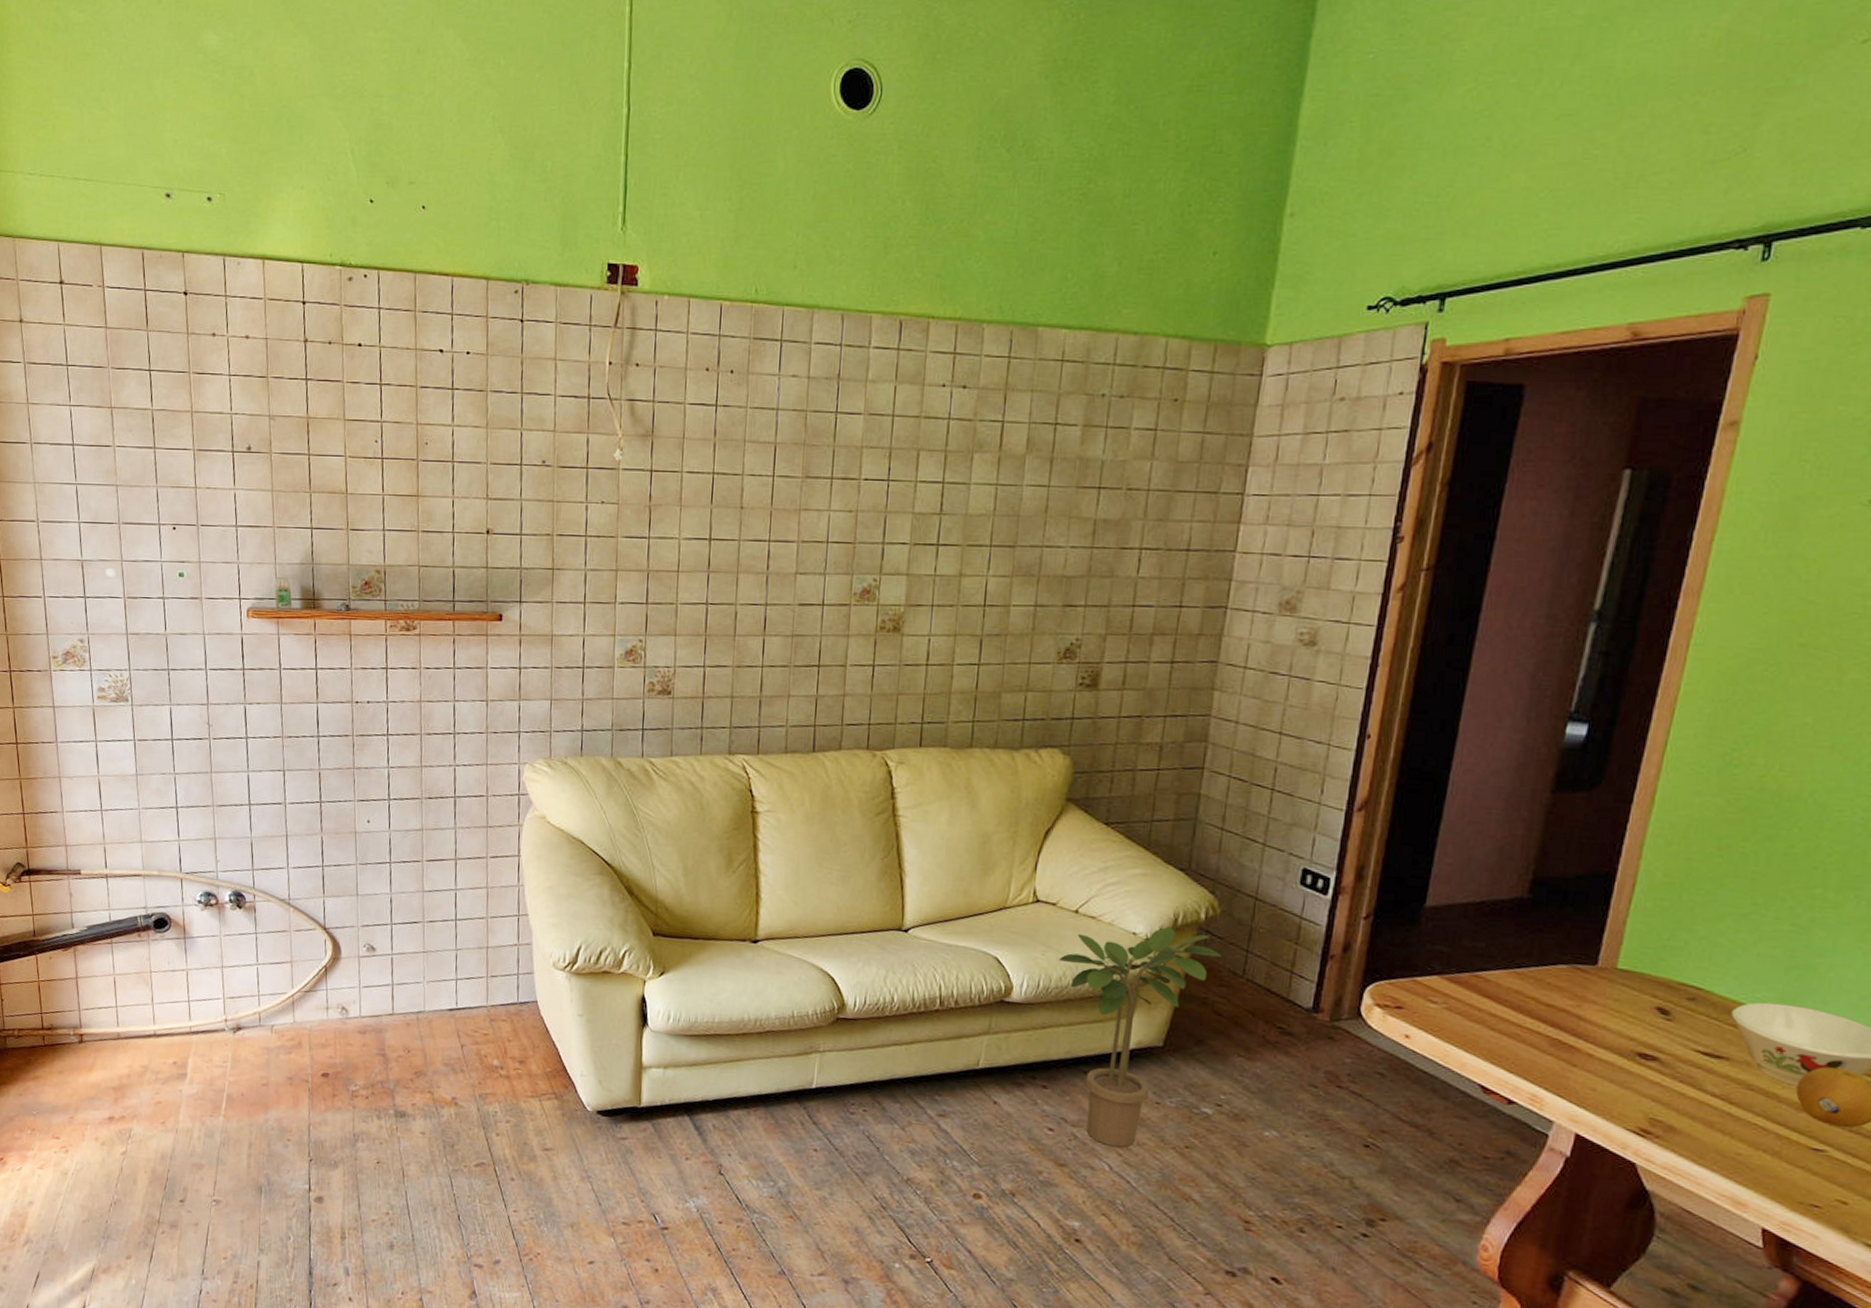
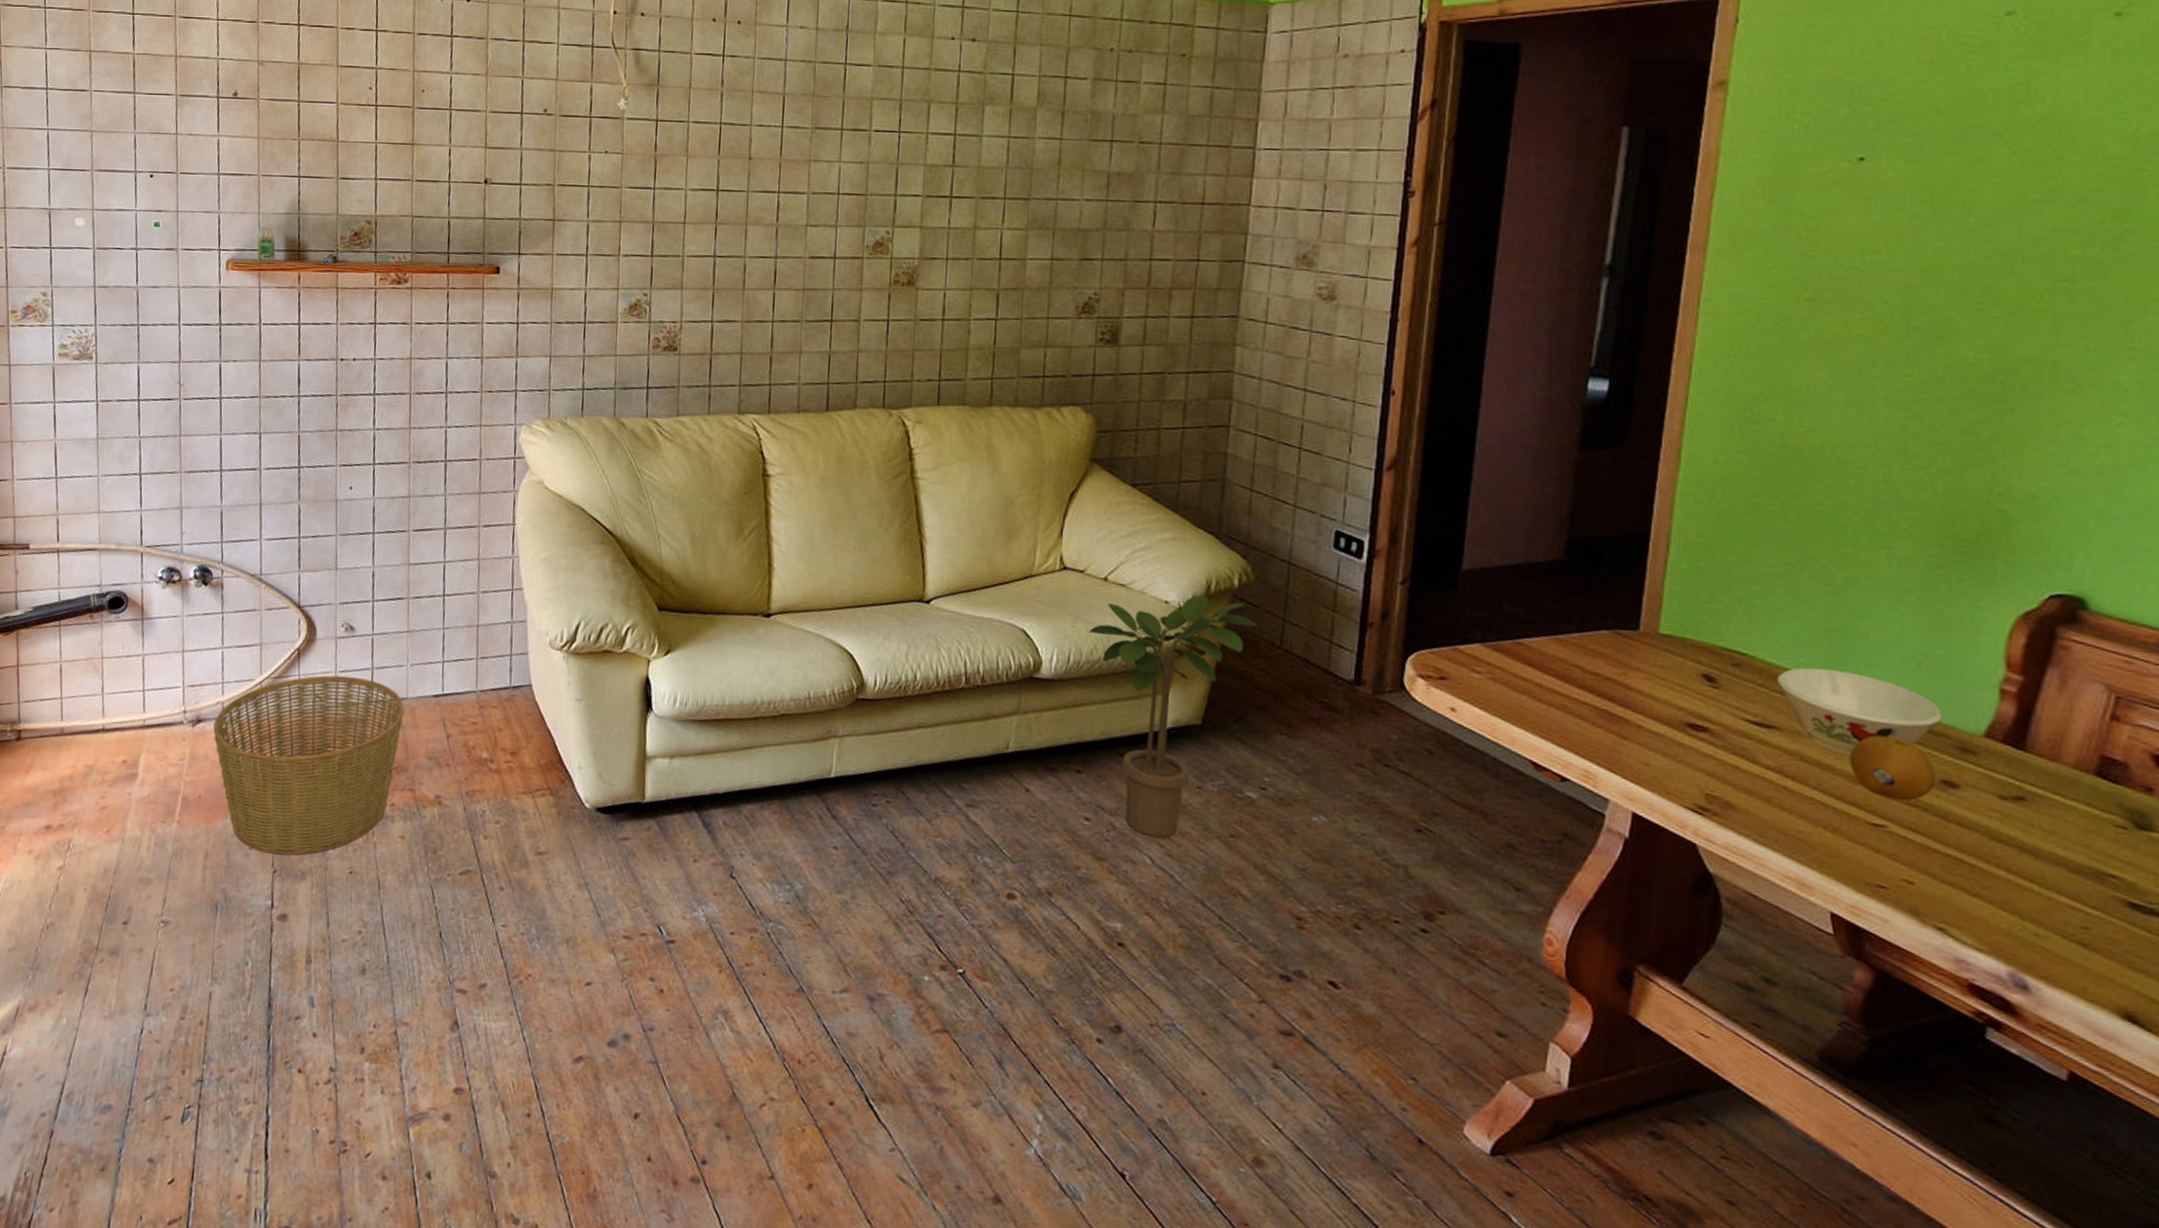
basket: none [252,990,423,1147] -> present [213,675,405,856]

